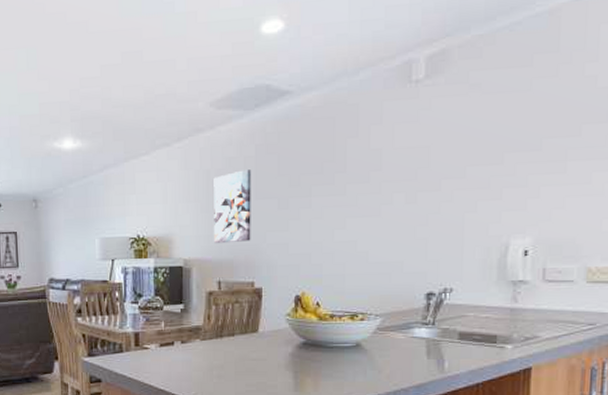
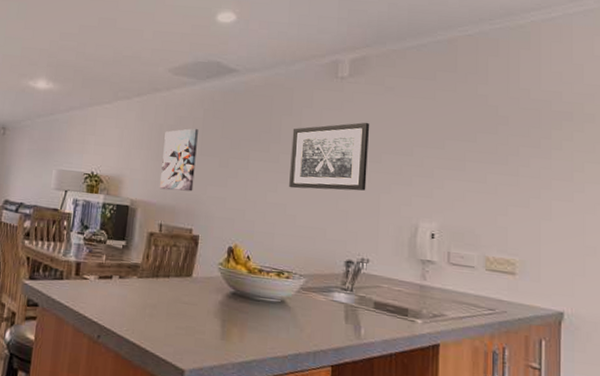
wall art: none [359,131,452,222] -> present [289,122,370,191]

